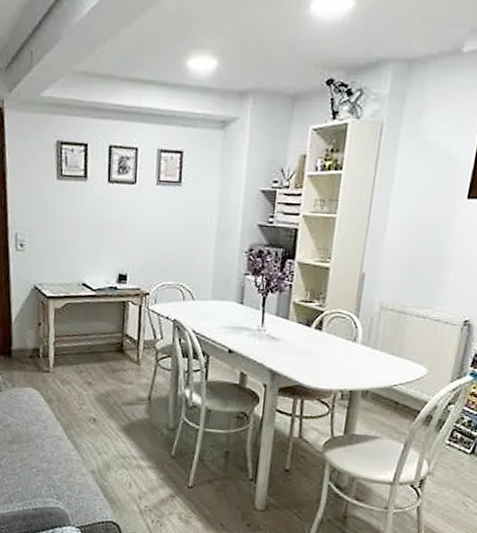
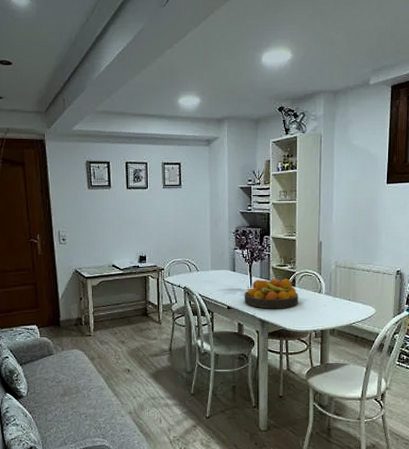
fruit bowl: none [251,317,325,359] -> present [244,278,298,309]

